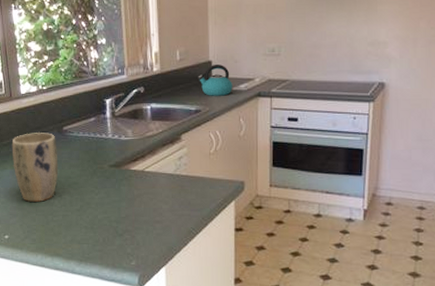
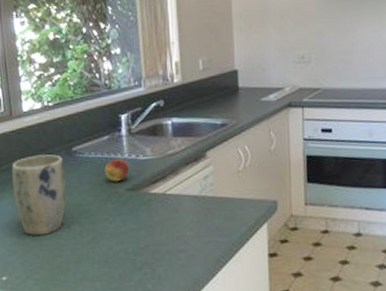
fruit: none [91,138,112,159] -> present [104,158,129,182]
kettle: present [198,65,233,96] -> none [223,74,261,108]

